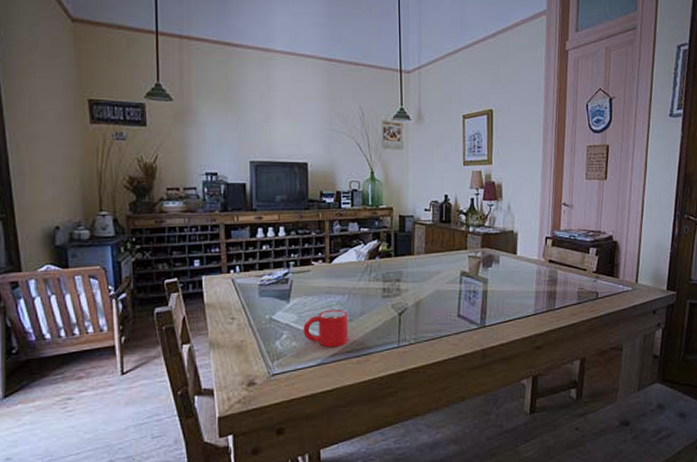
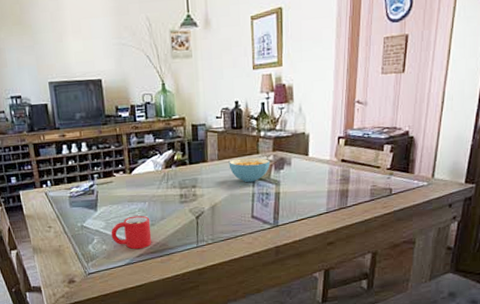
cereal bowl: none [436,253,479,279] -> present [228,157,271,183]

